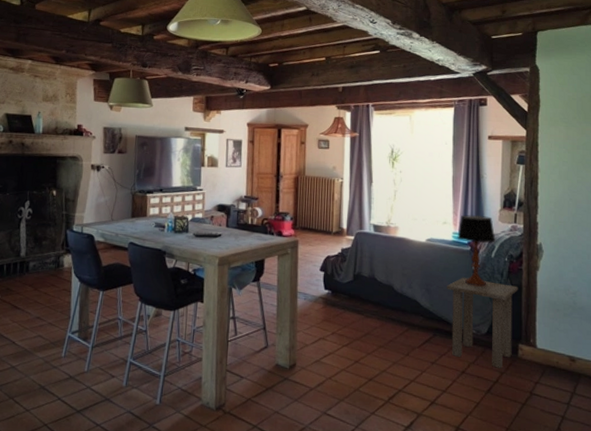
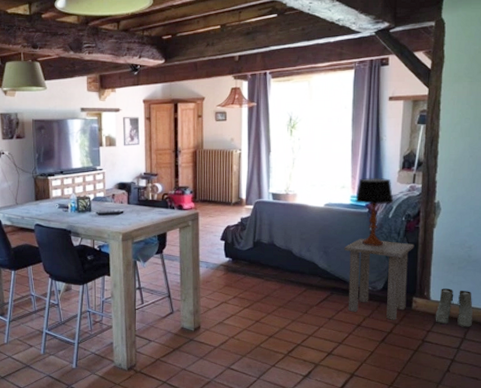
boots: none [542,336,581,381] -> present [435,288,473,327]

